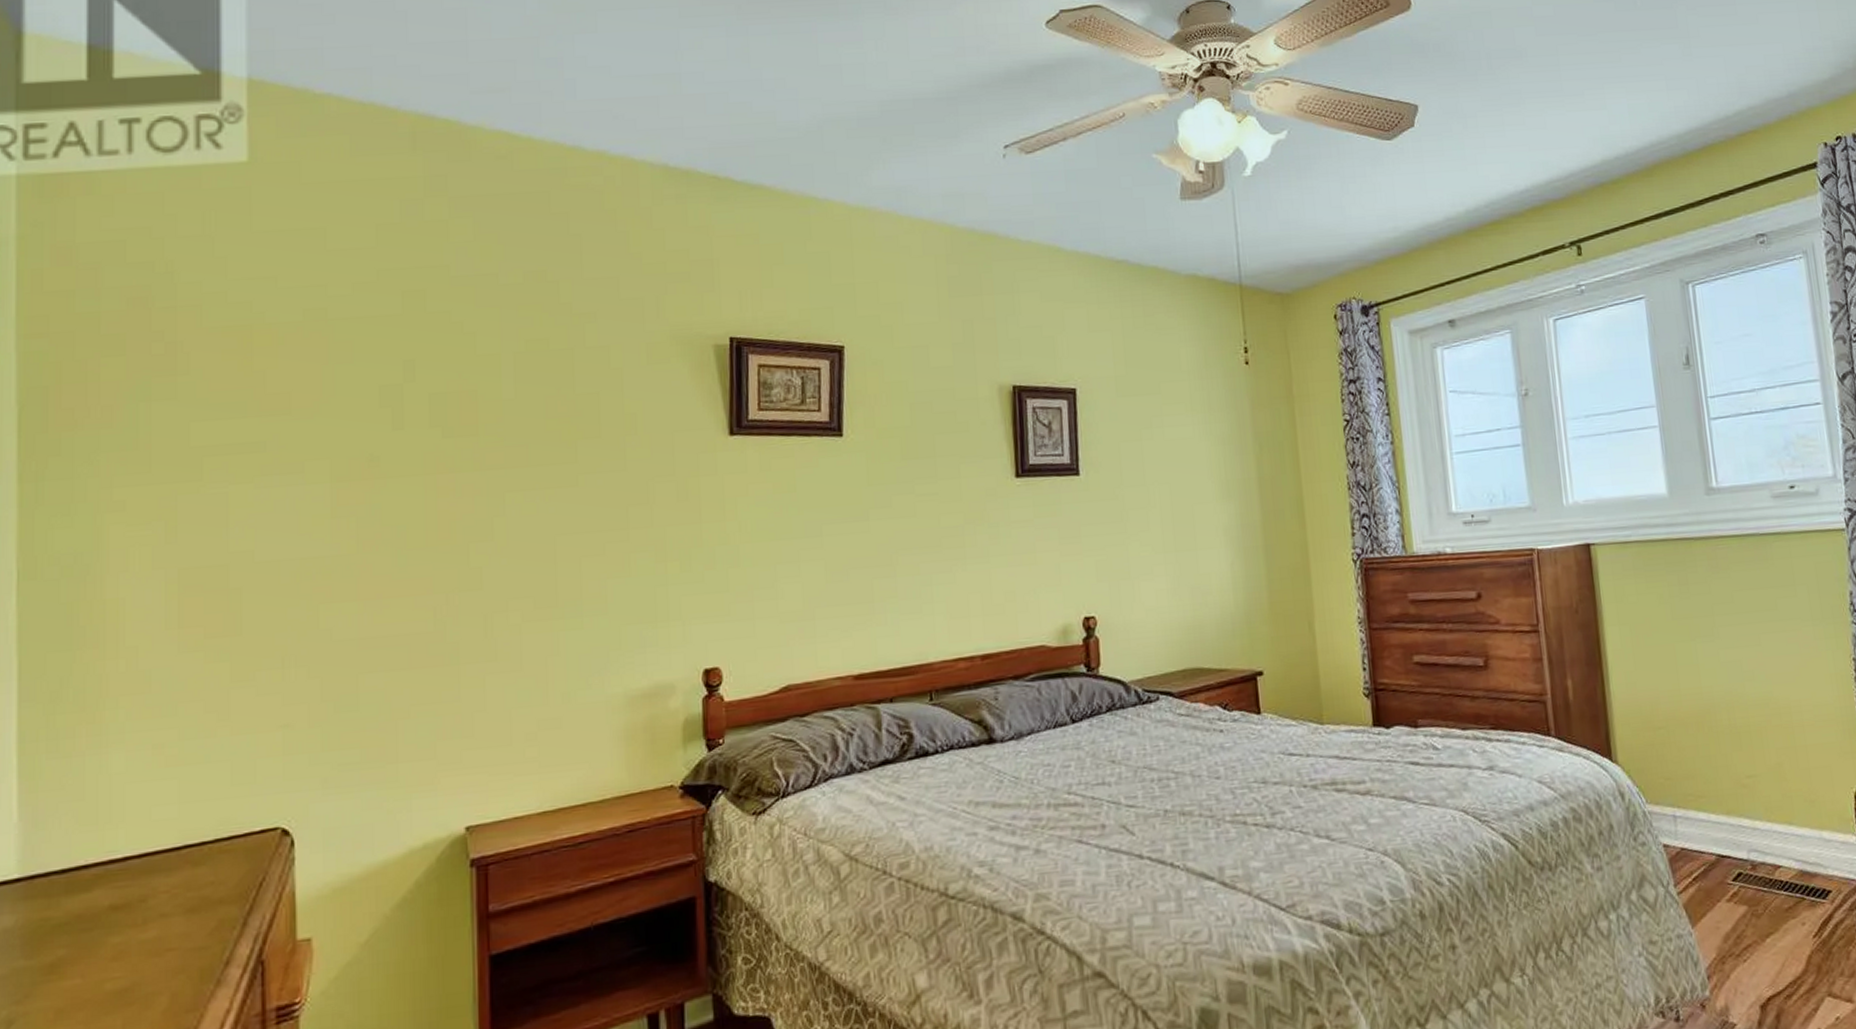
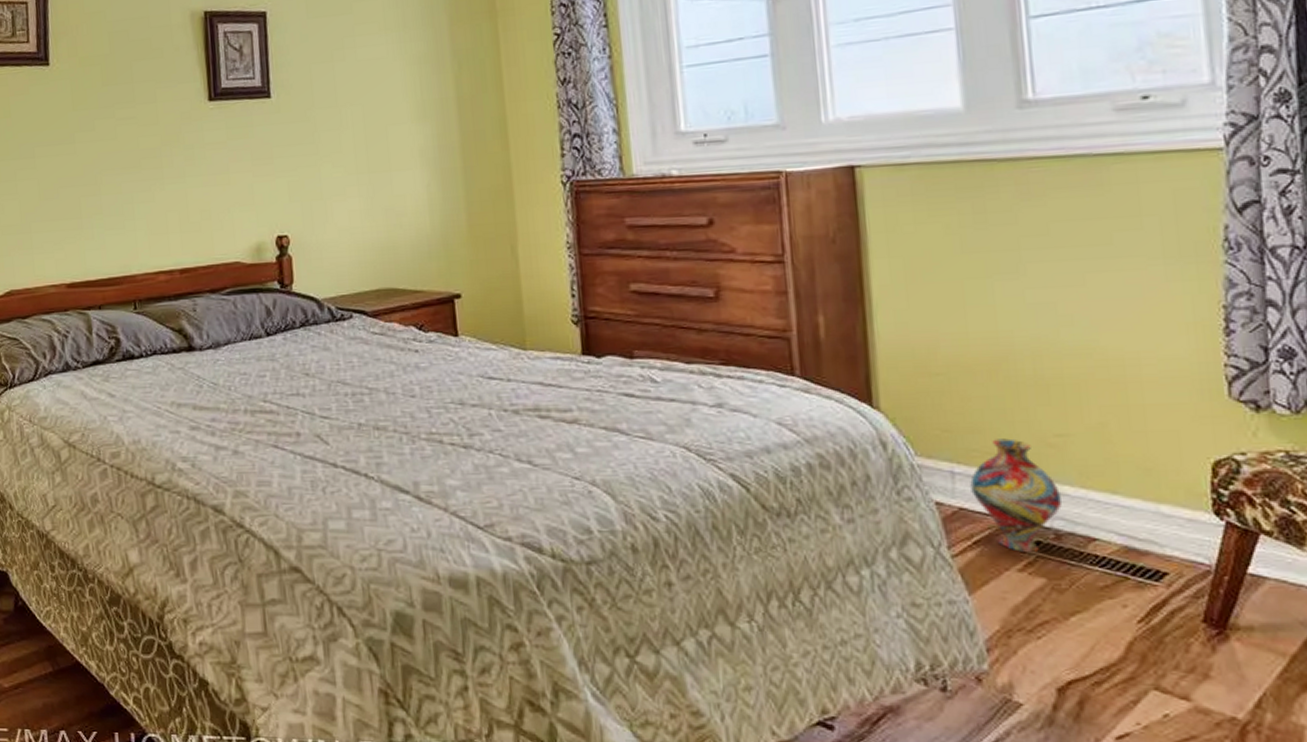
vase: none [1688,782,1755,885] -> present [970,438,1062,553]

